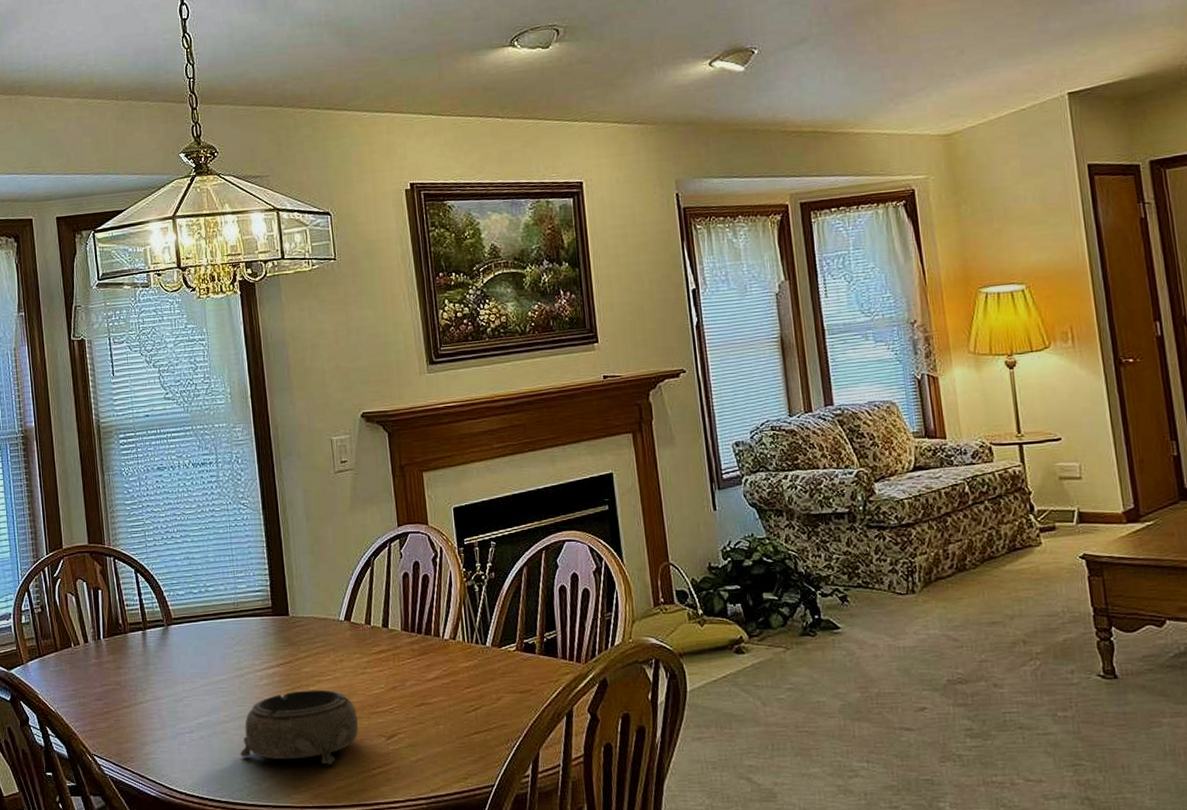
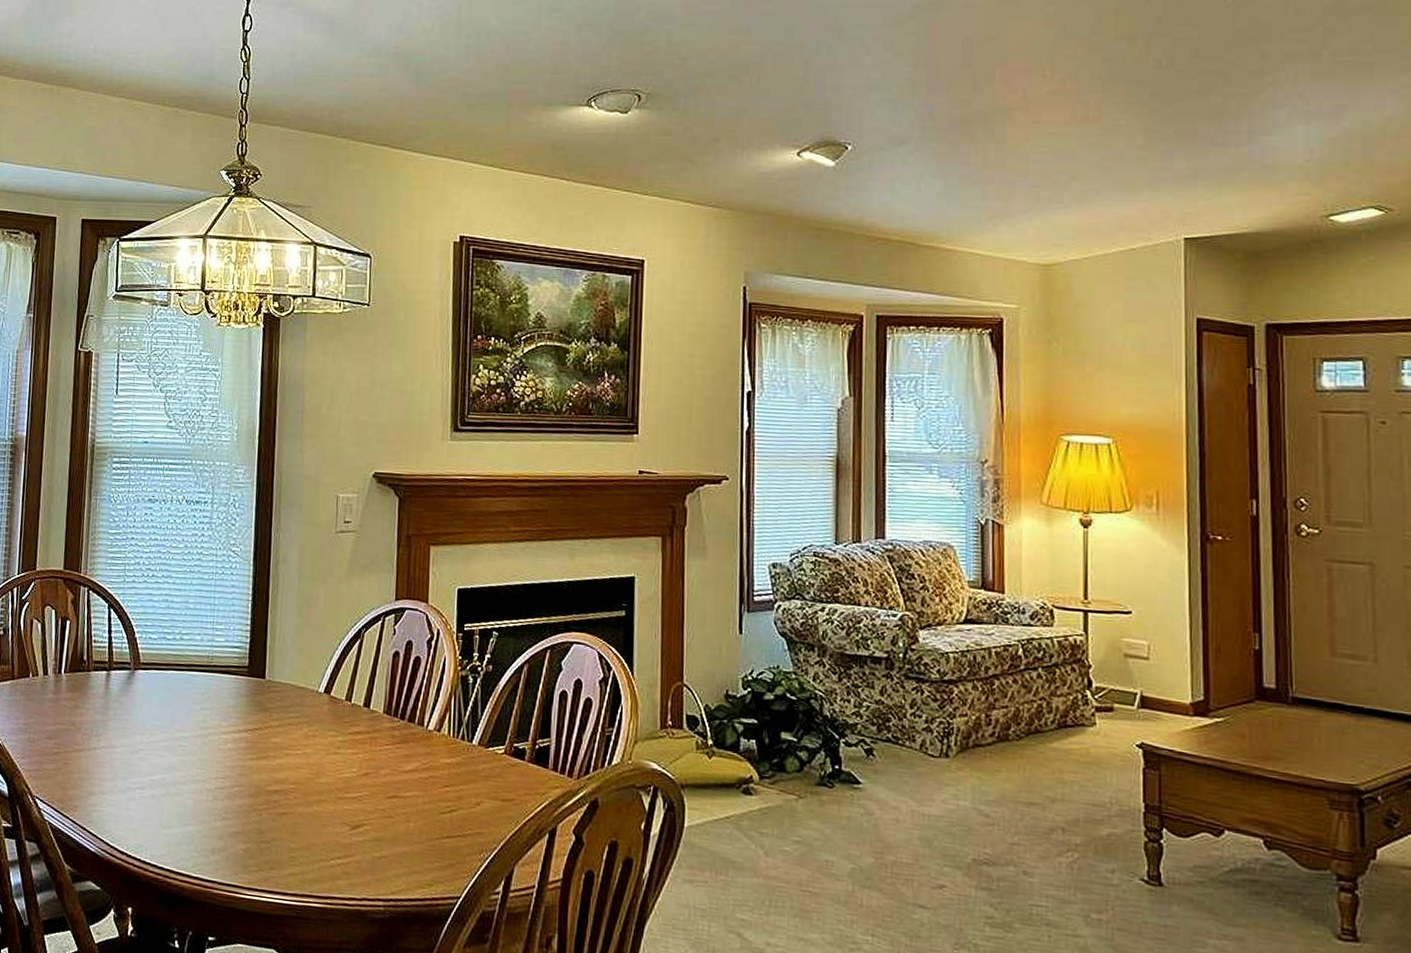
decorative bowl: present [240,689,358,765] -> none [191,761,323,847]

